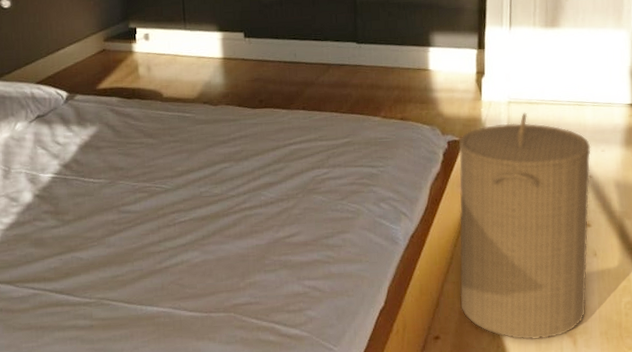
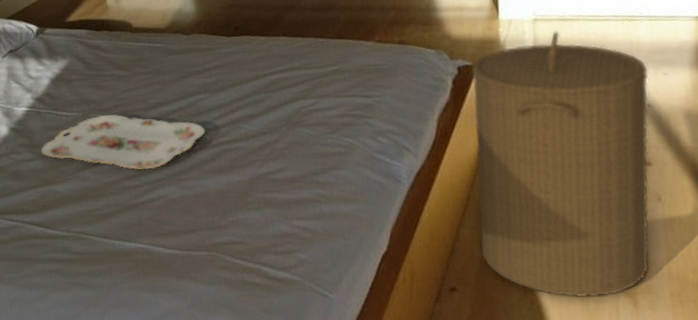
serving tray: none [66,182,229,236] -> present [41,114,206,170]

